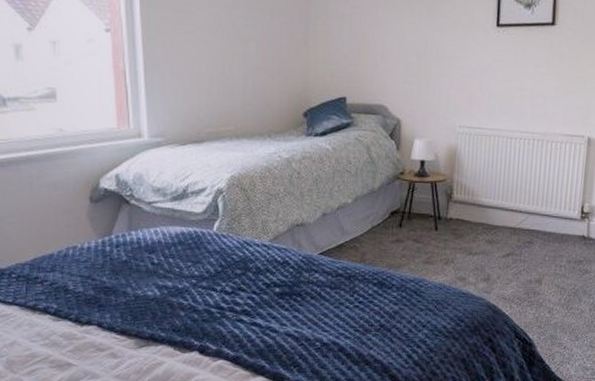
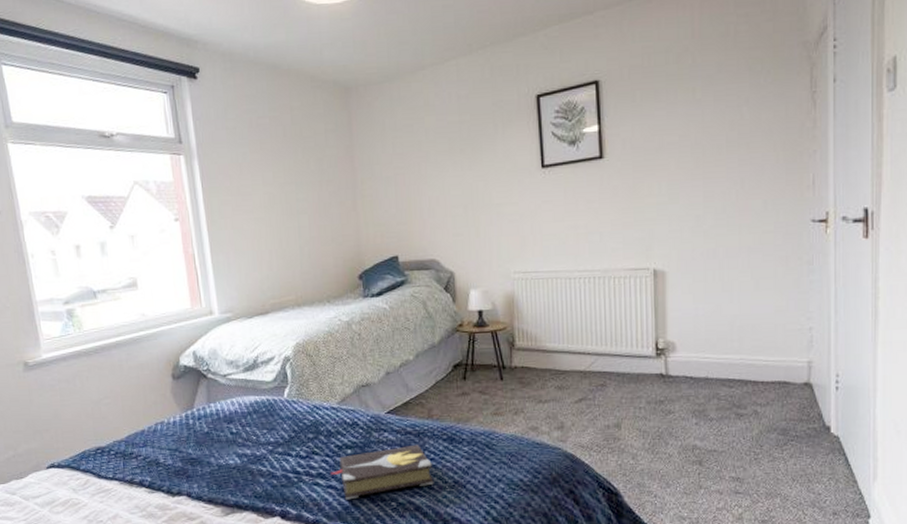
hardback book: none [255,287,360,338] -> present [330,444,434,500]

